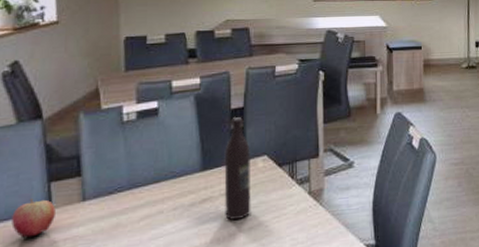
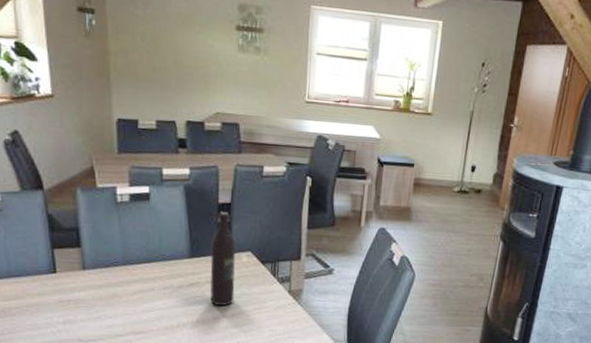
apple: present [11,199,56,238] -> none [22,261,59,294]

